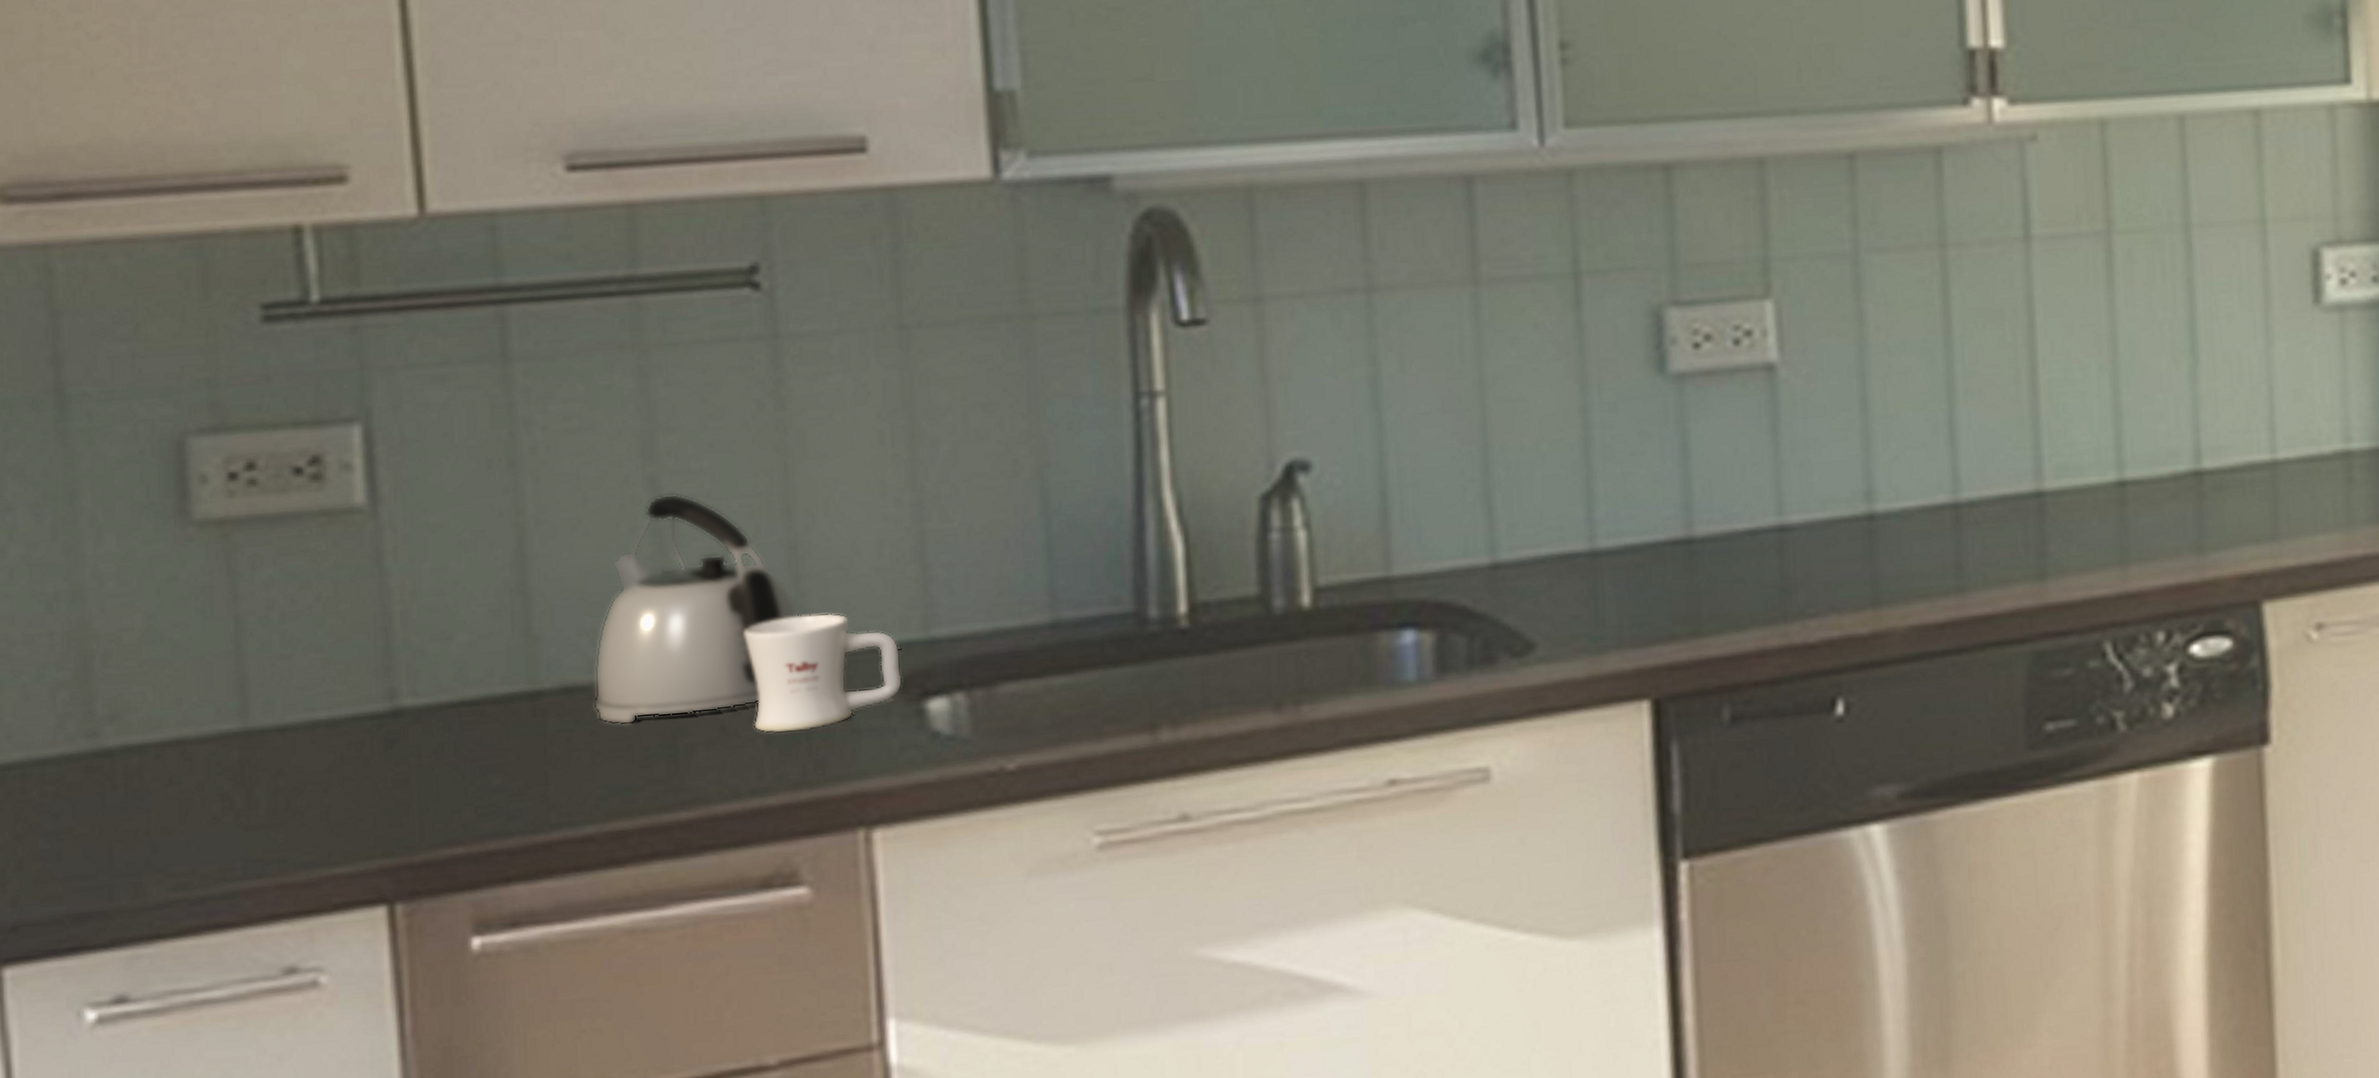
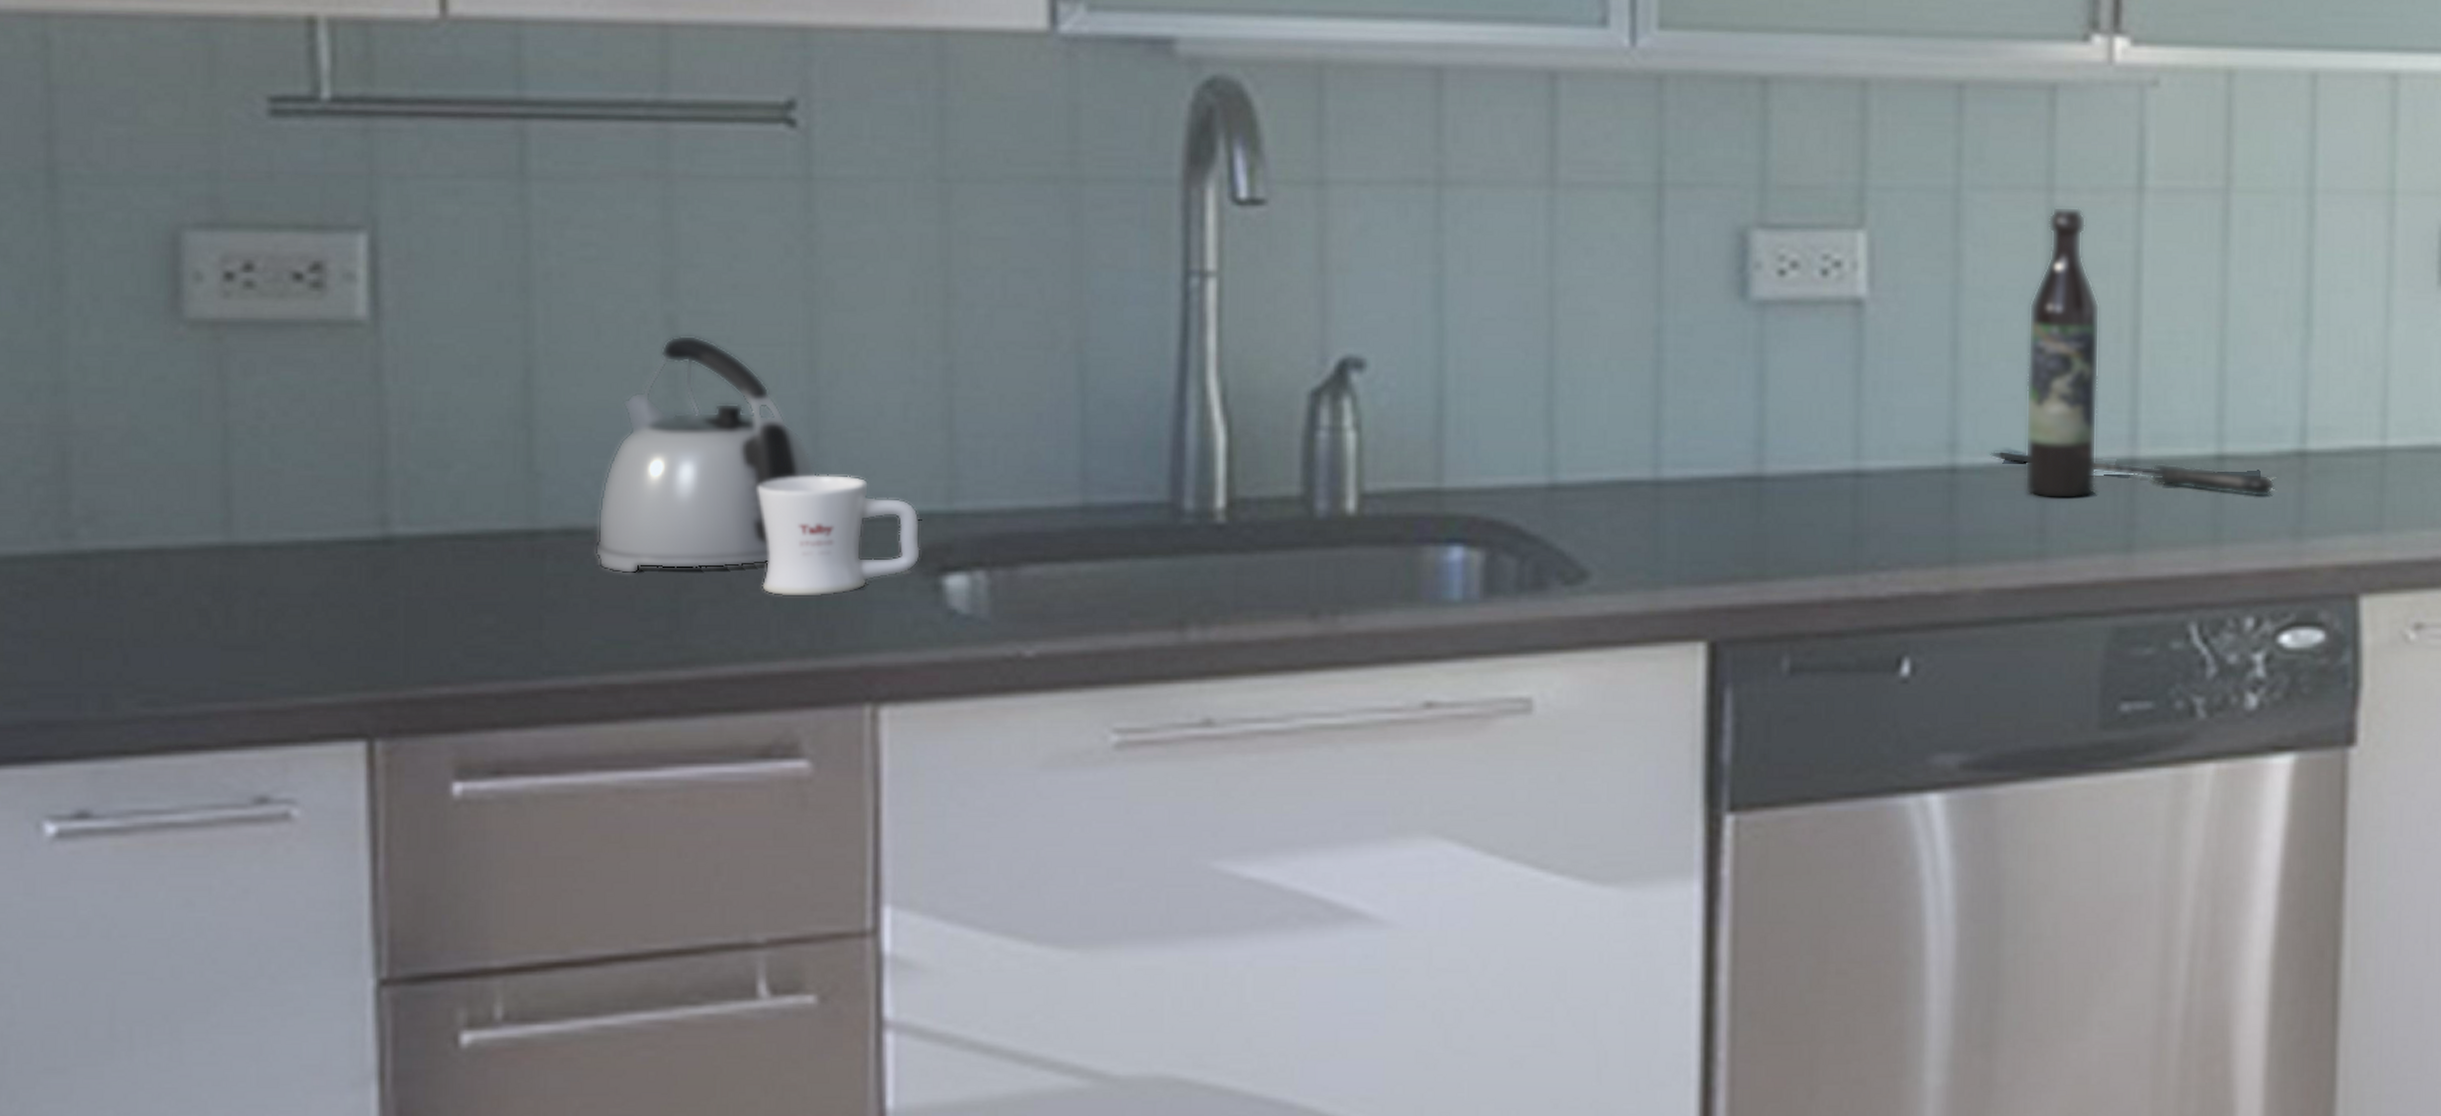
knife: none [1904,493,2175,516] -> present [1990,450,2275,495]
wine bottle: none [1930,260,2007,536] -> present [2024,206,2100,499]

